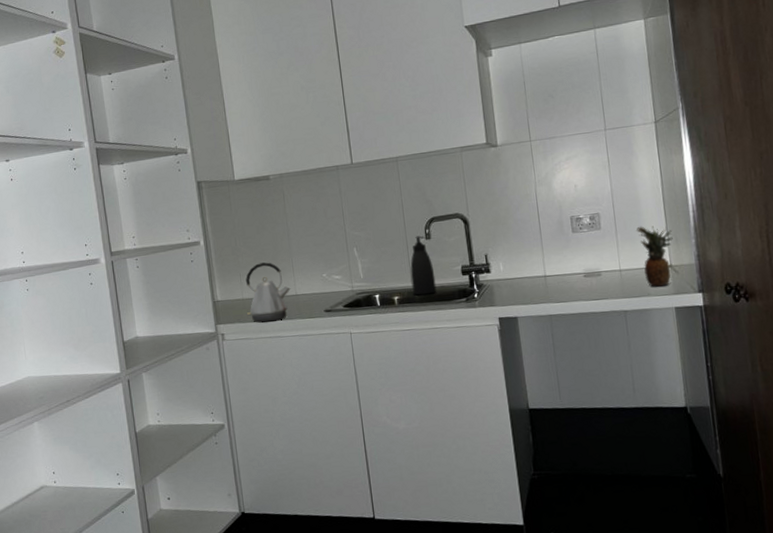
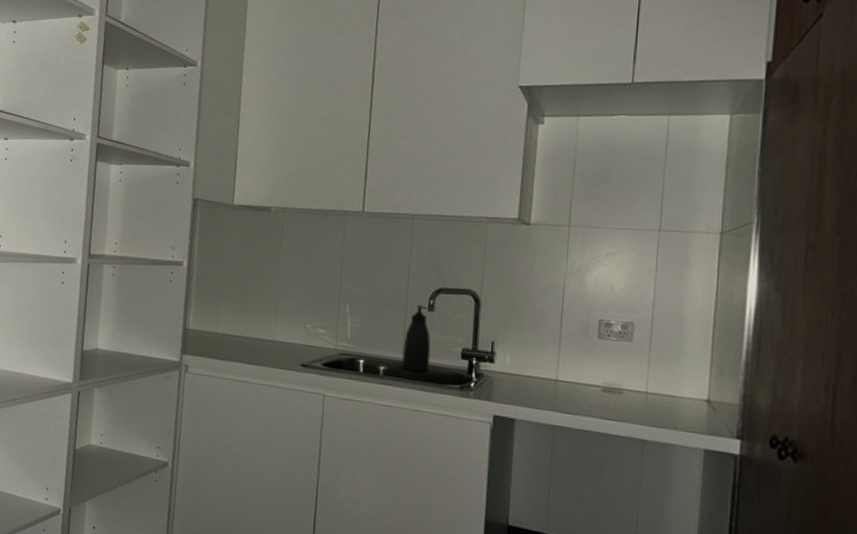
kettle: present [246,262,291,324] -> none [217,298,270,366]
fruit: present [636,226,673,287] -> none [674,347,719,422]

